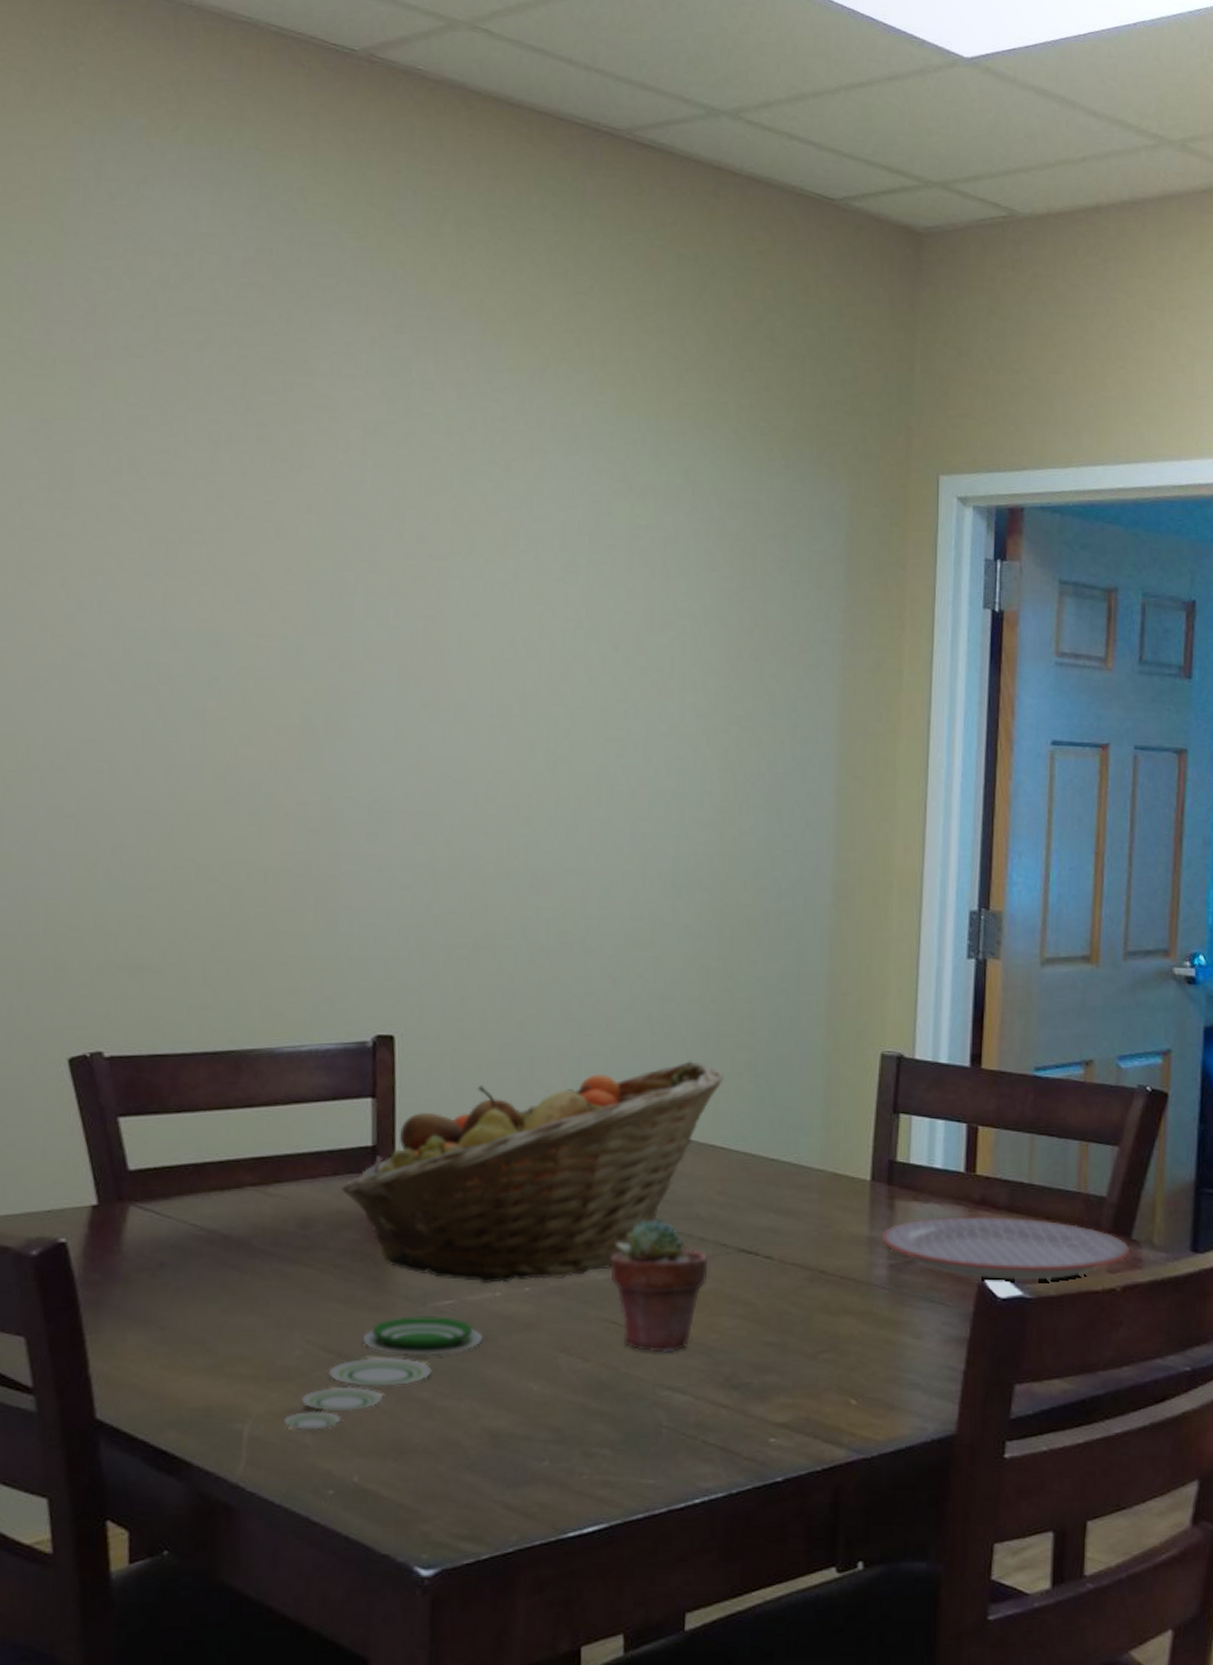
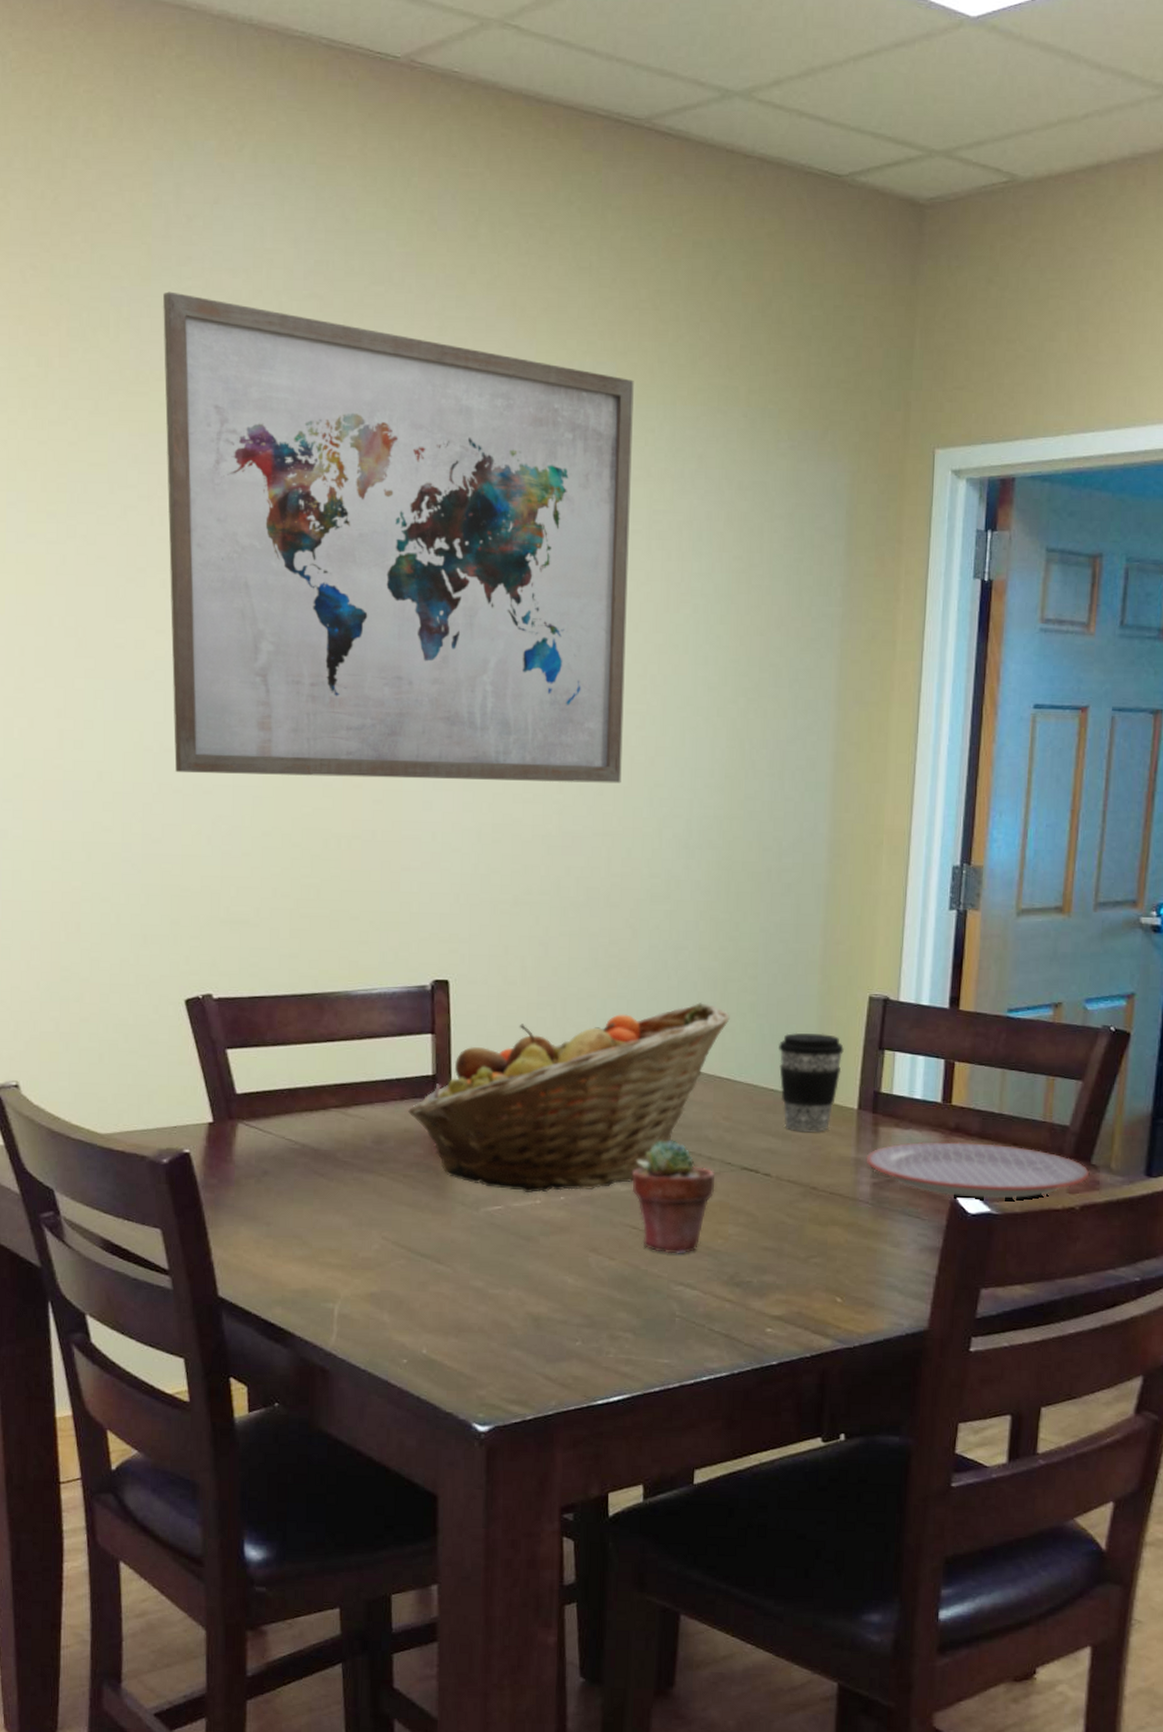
wall art: none [67,270,614,816] -> present [163,291,634,784]
plate: present [283,1316,483,1431] -> none [365,1219,526,1312]
coffee cup: none [780,1094,854,1207] -> present [779,1032,844,1132]

